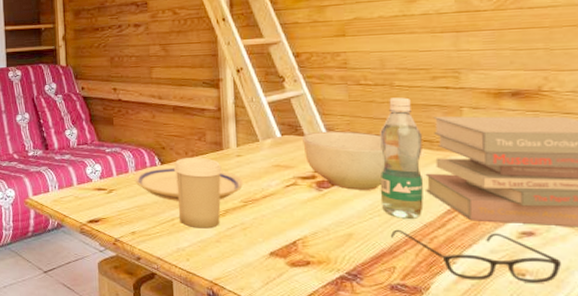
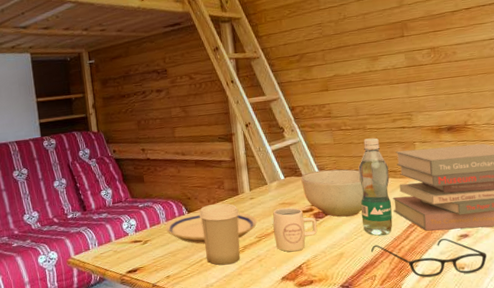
mug: none [263,170,320,224] -> present [272,207,318,252]

